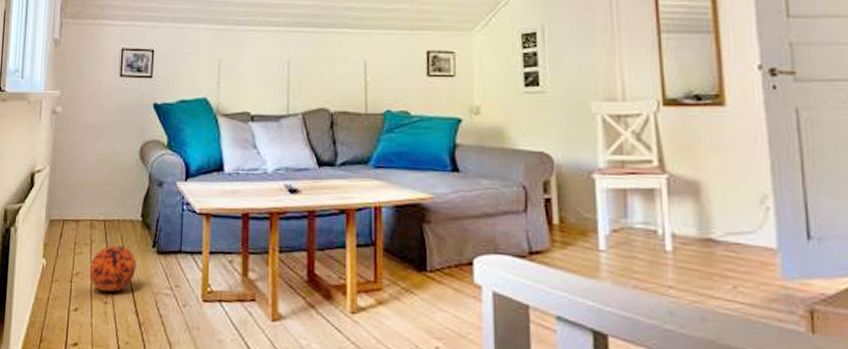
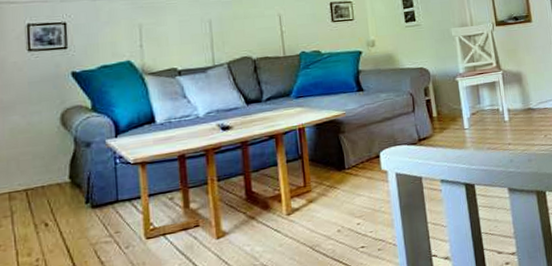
decorative ball: present [89,245,137,293] -> none [12,209,70,257]

